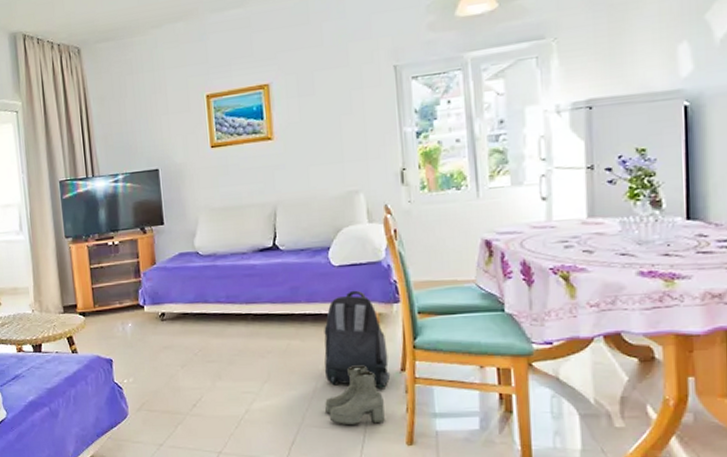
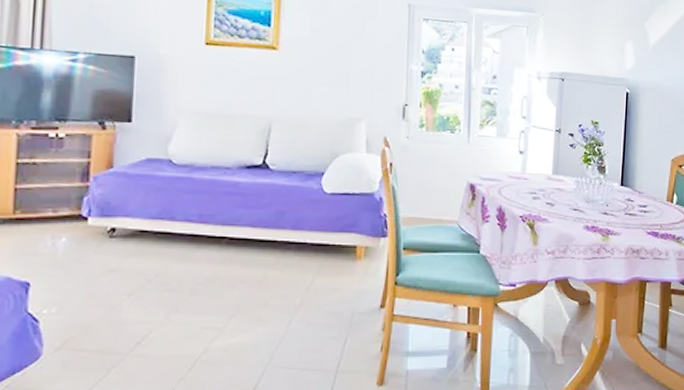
backpack: present [324,290,391,388] -> none [301,220,370,326]
boots: present [325,365,385,426] -> none [297,300,360,366]

